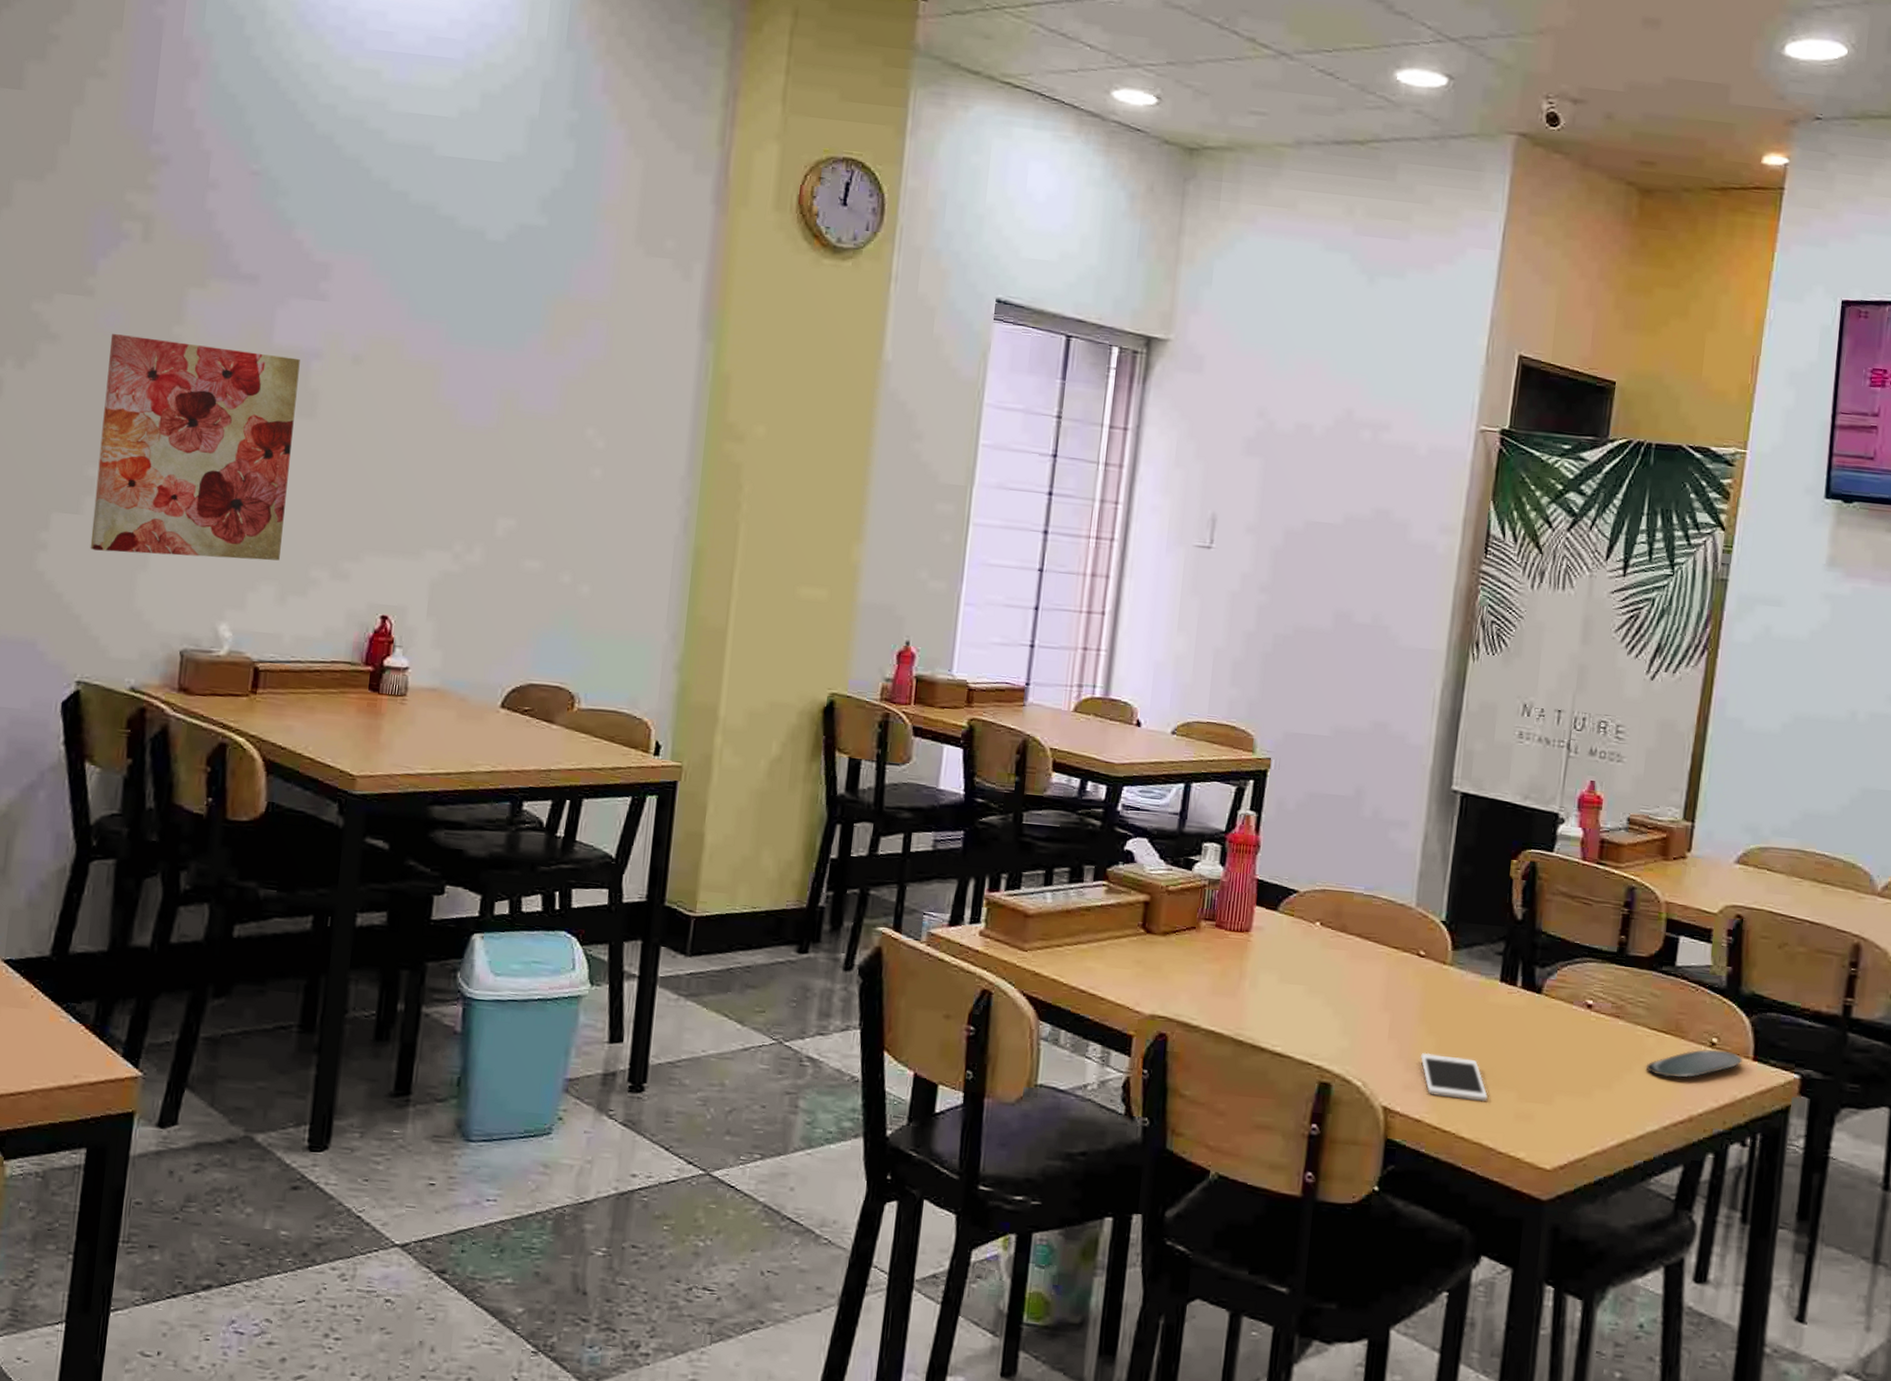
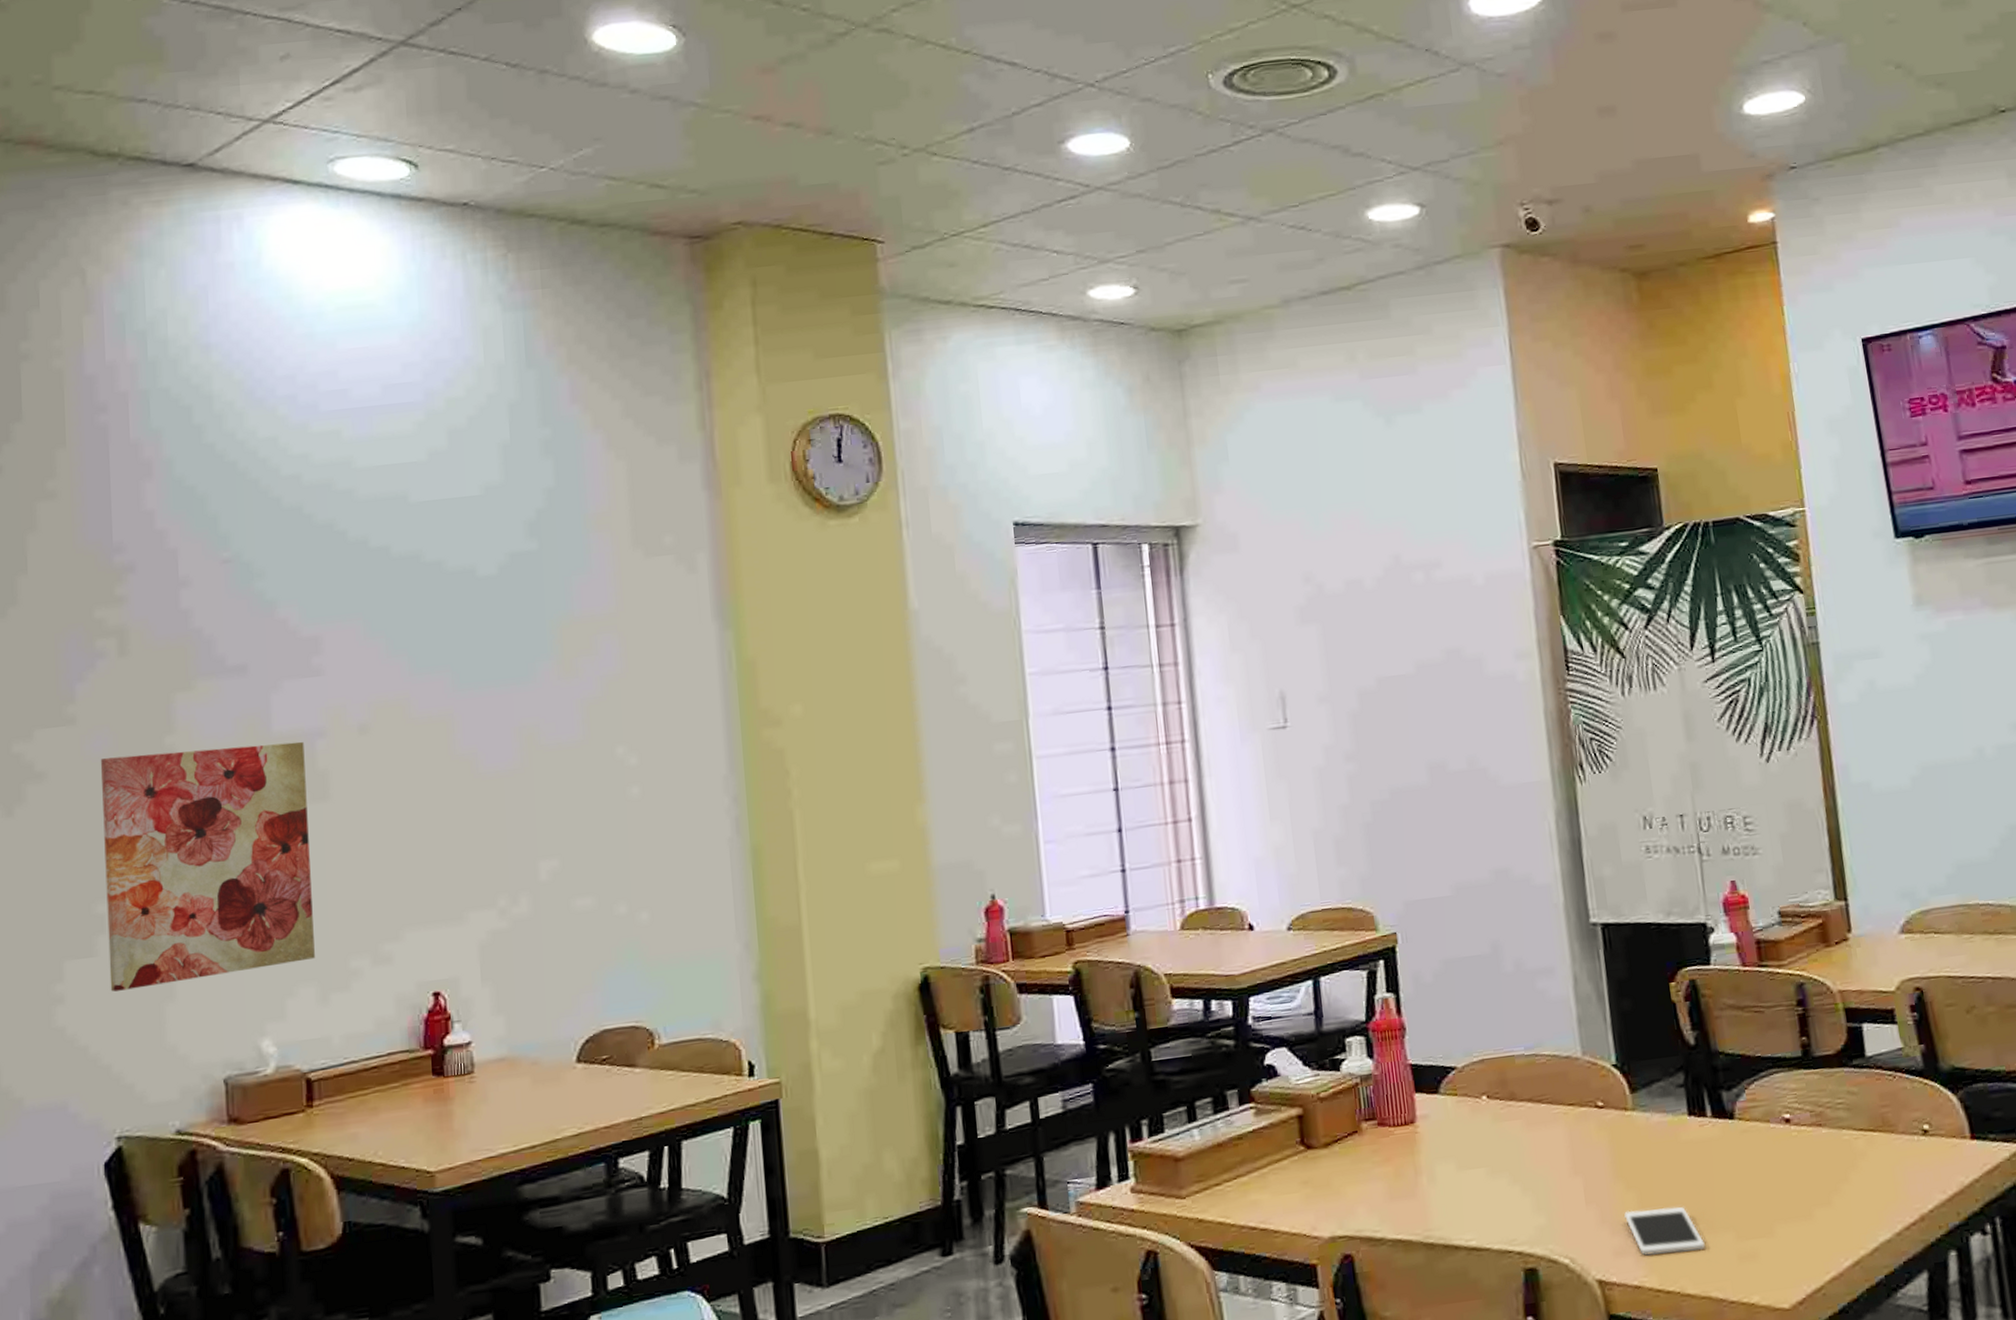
oval tray: present [1645,1049,1744,1078] -> none [1861,1135,1961,1178]

